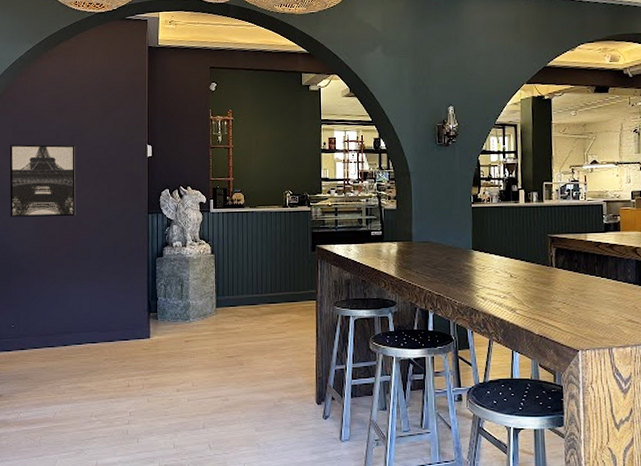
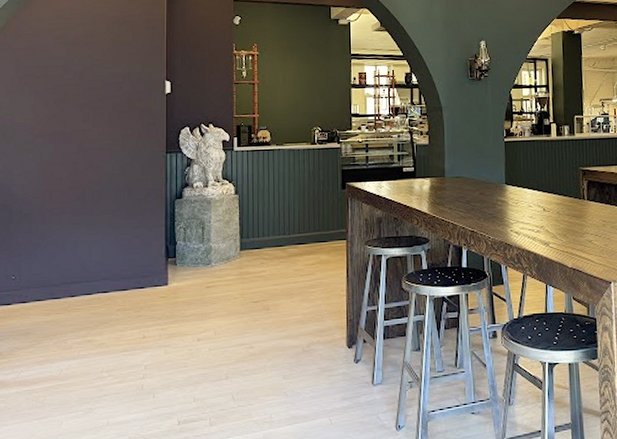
wall art: present [9,144,76,217] -> none [11,81,87,160]

